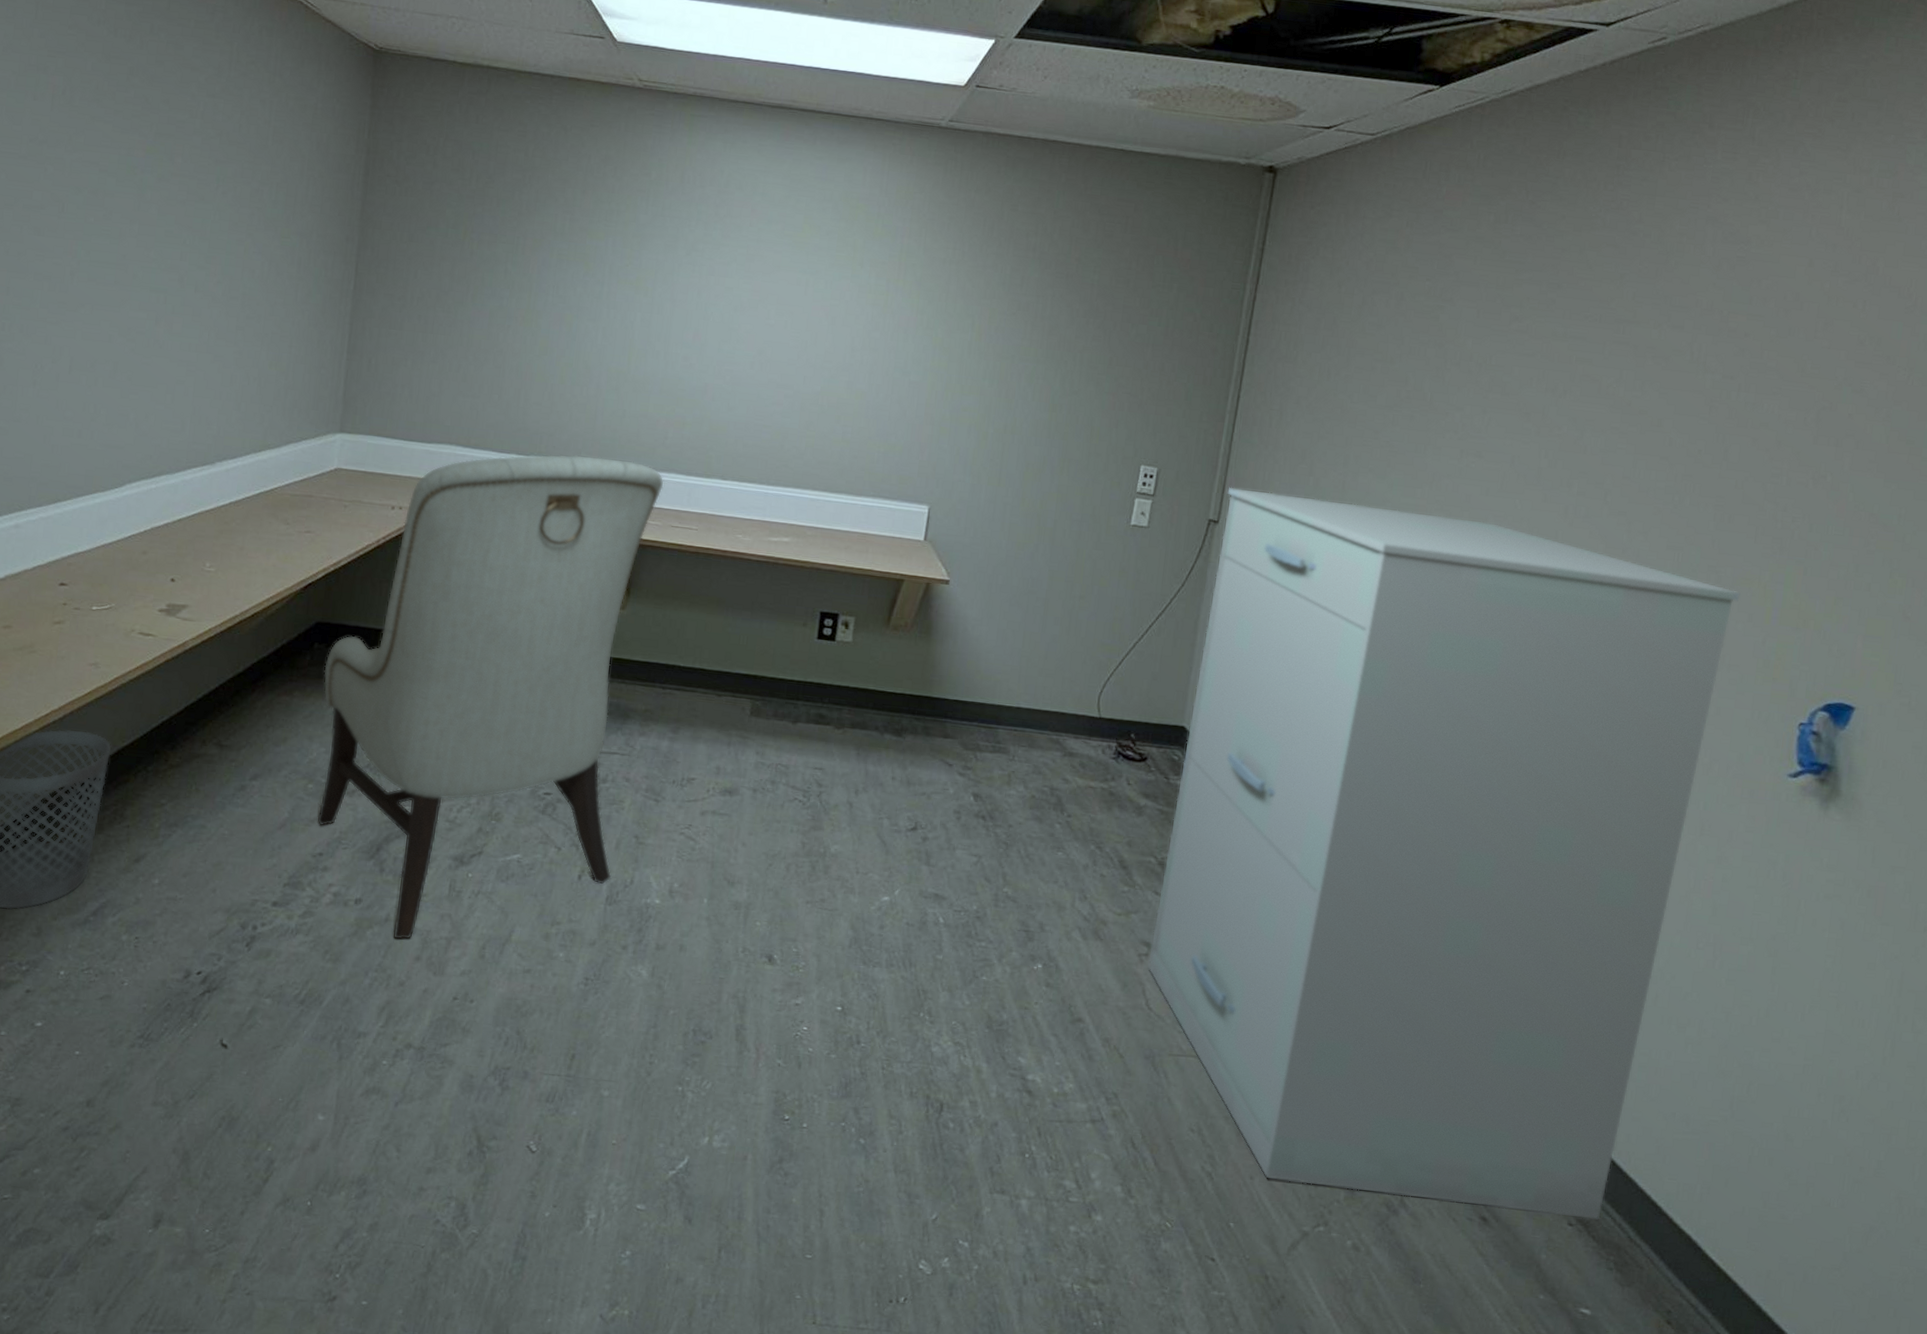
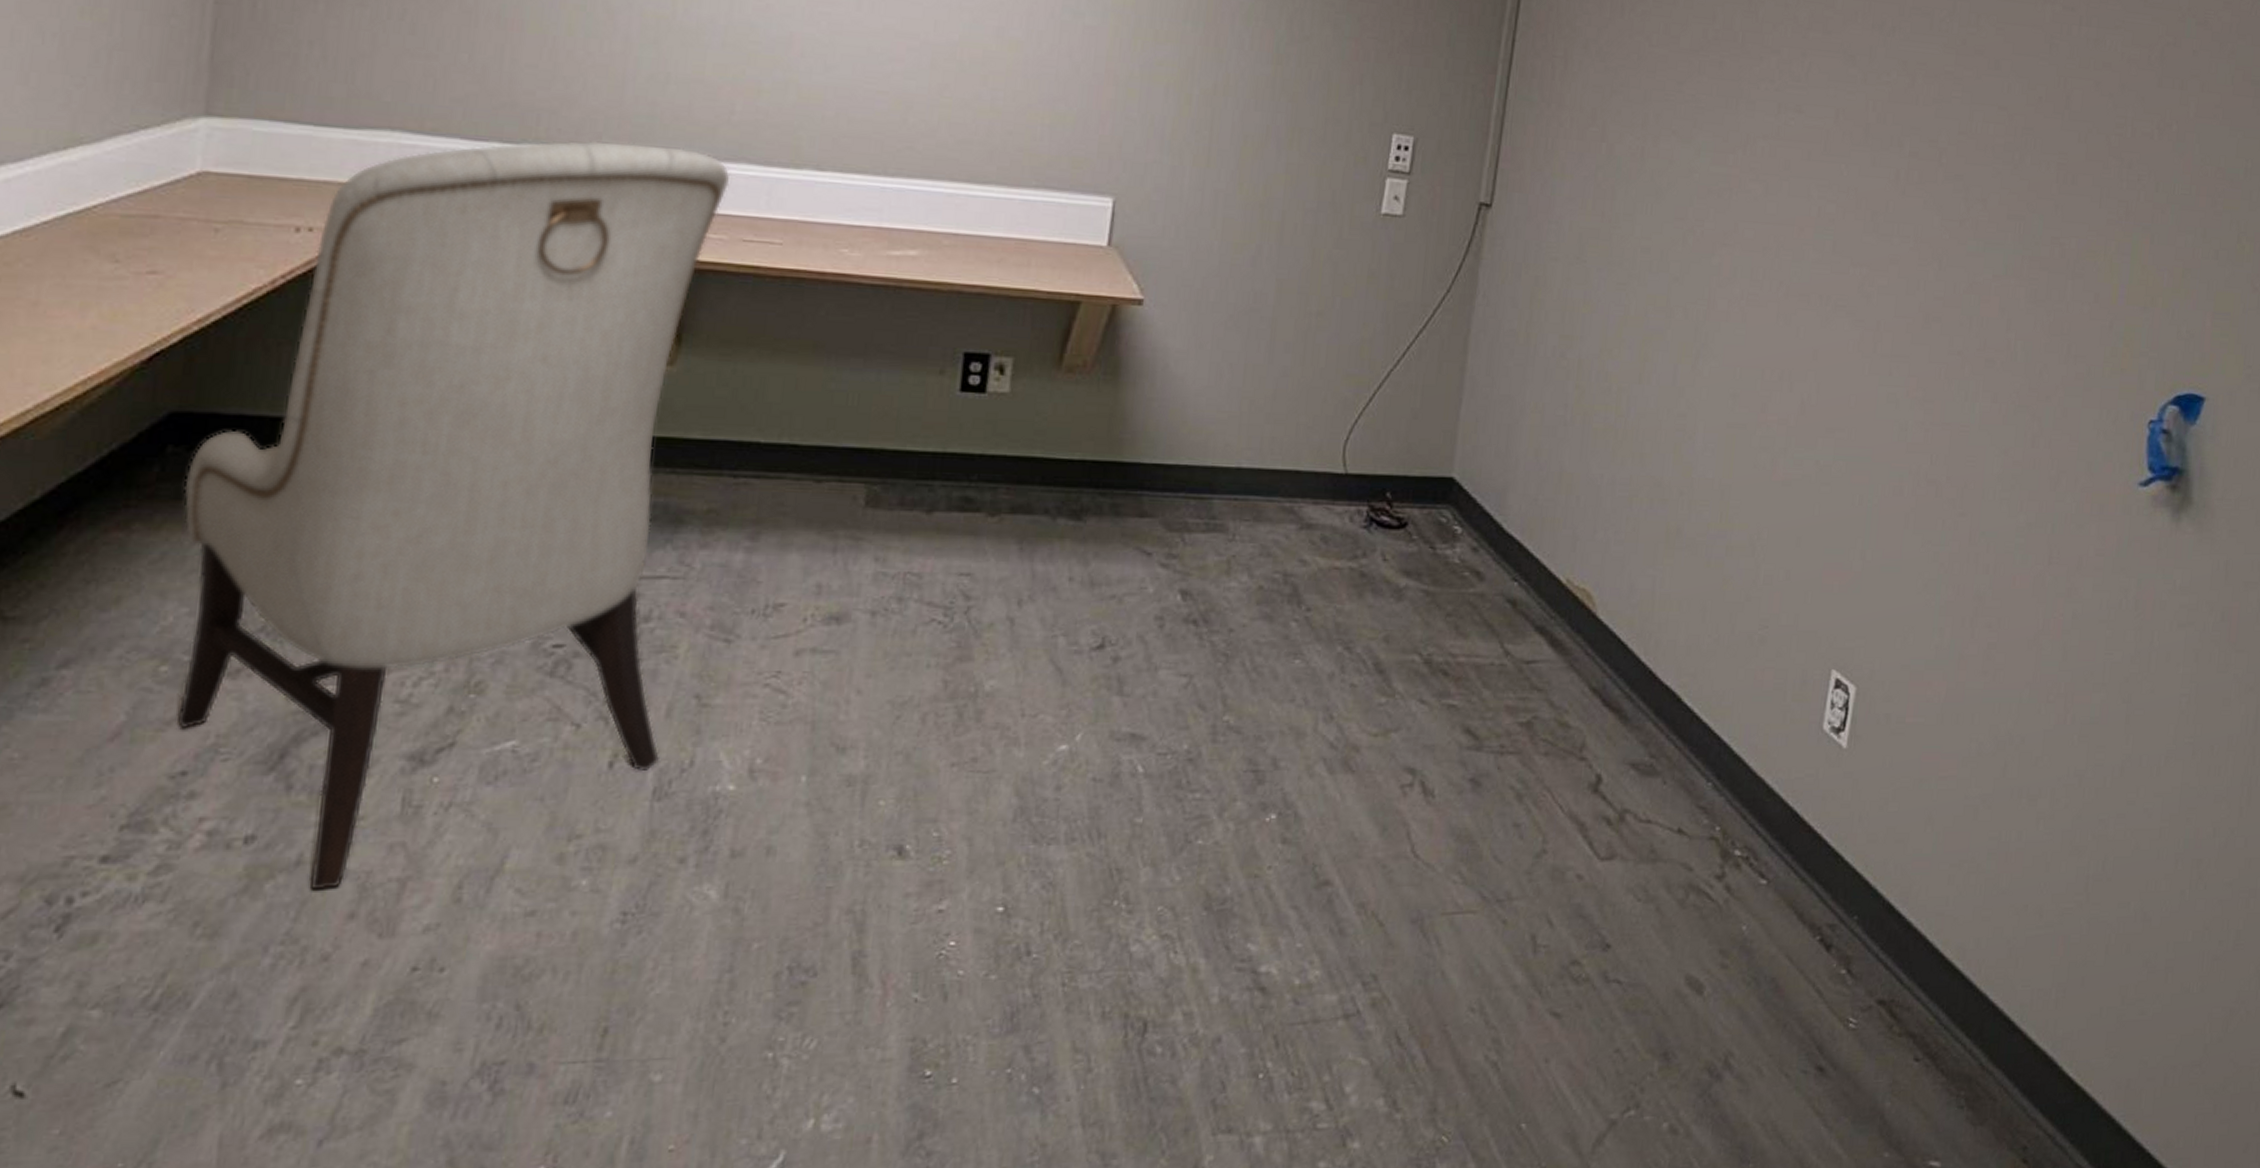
filing cabinet: present [1148,487,1740,1220] -> none [1413,159,2086,1059]

